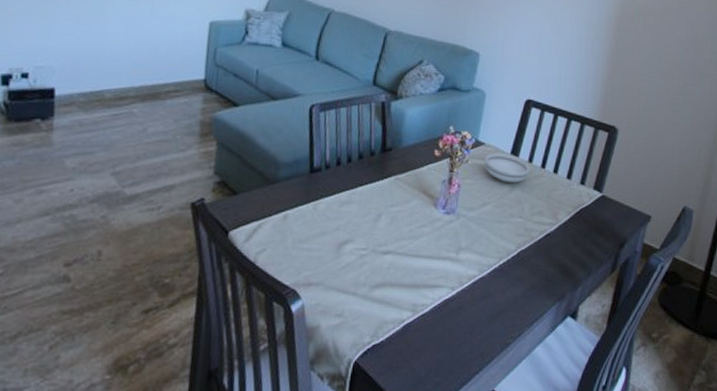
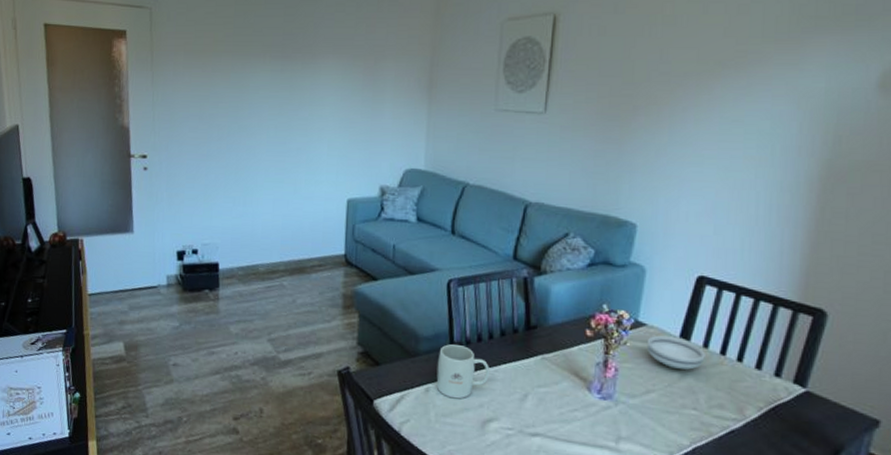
mug: none [294,168,348,224] -> present [436,343,490,399]

